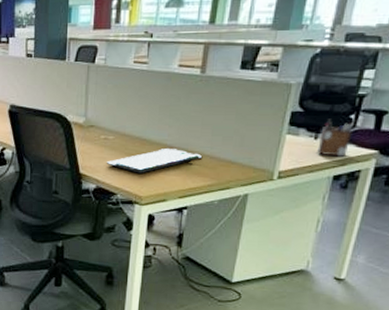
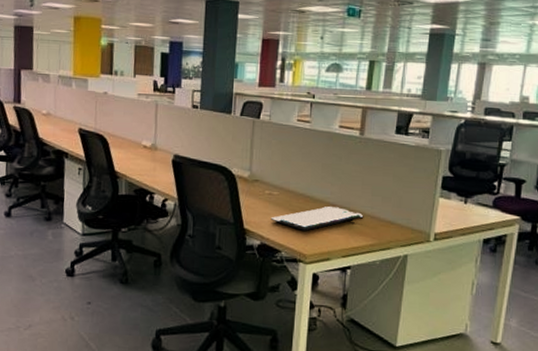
desk organizer: present [317,118,354,157] -> none [468,184,497,221]

